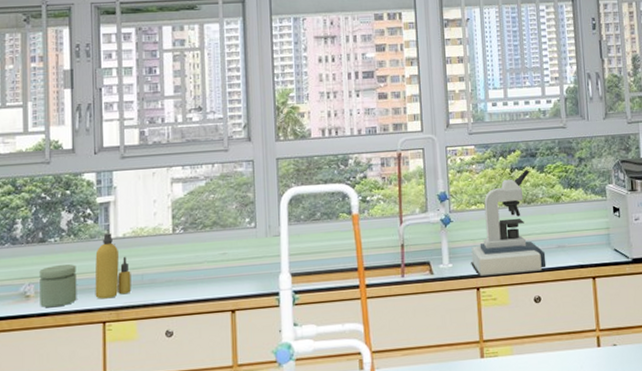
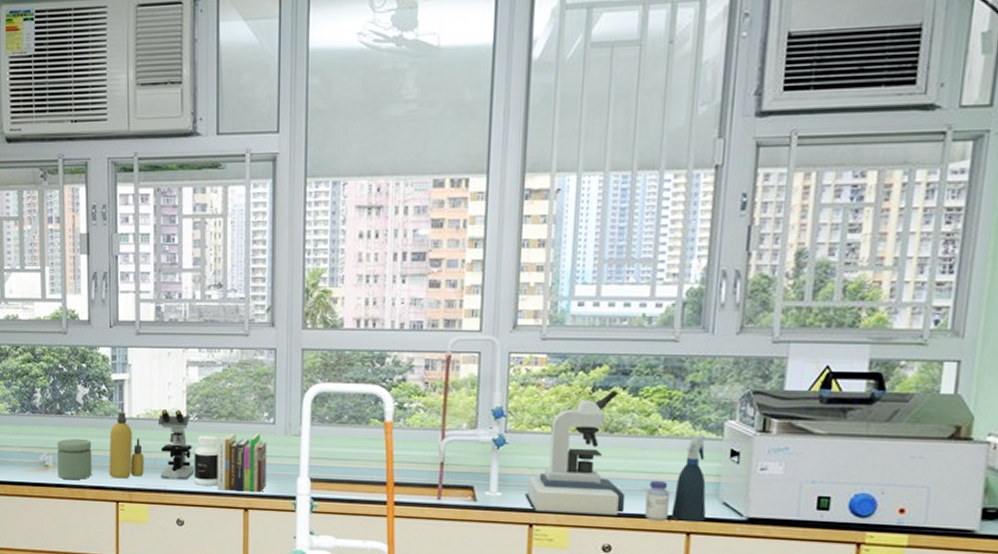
microscope: none [144,225,182,293] -> present [157,410,195,480]
medicine bottle: none [180,244,205,294] -> present [194,435,218,486]
books: none [202,237,251,298] -> present [217,432,267,493]
medicine bottle: none [559,237,586,271] -> present [644,480,679,522]
spray bottle: none [579,198,605,269] -> present [671,435,707,523]

